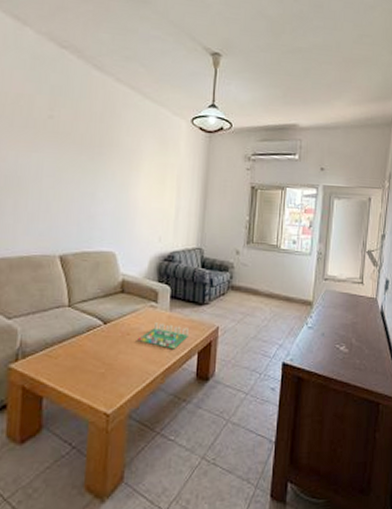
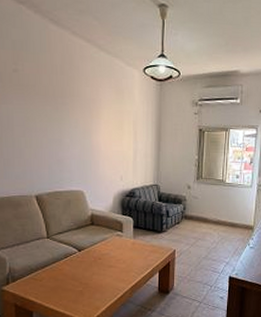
board game: present [137,322,190,349] -> none [108,248,151,270]

